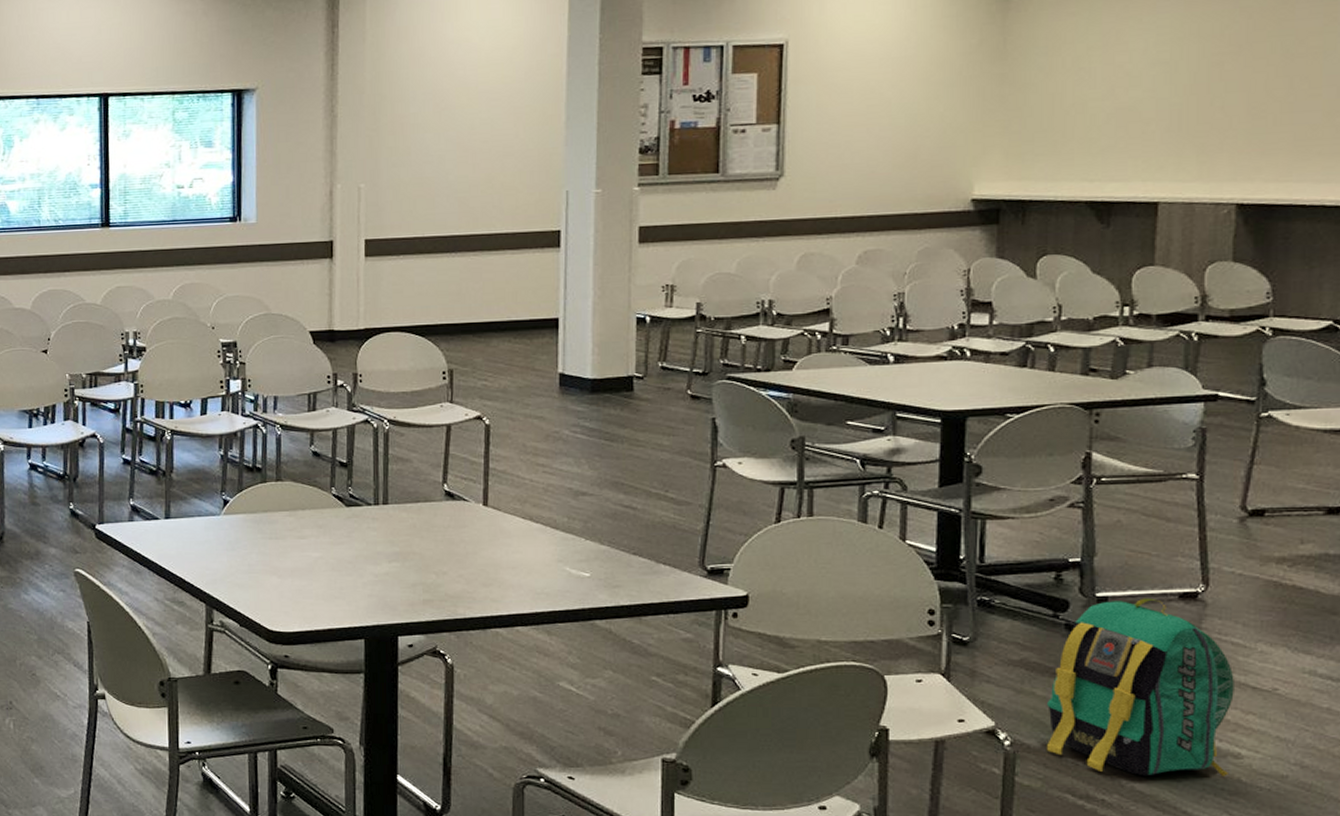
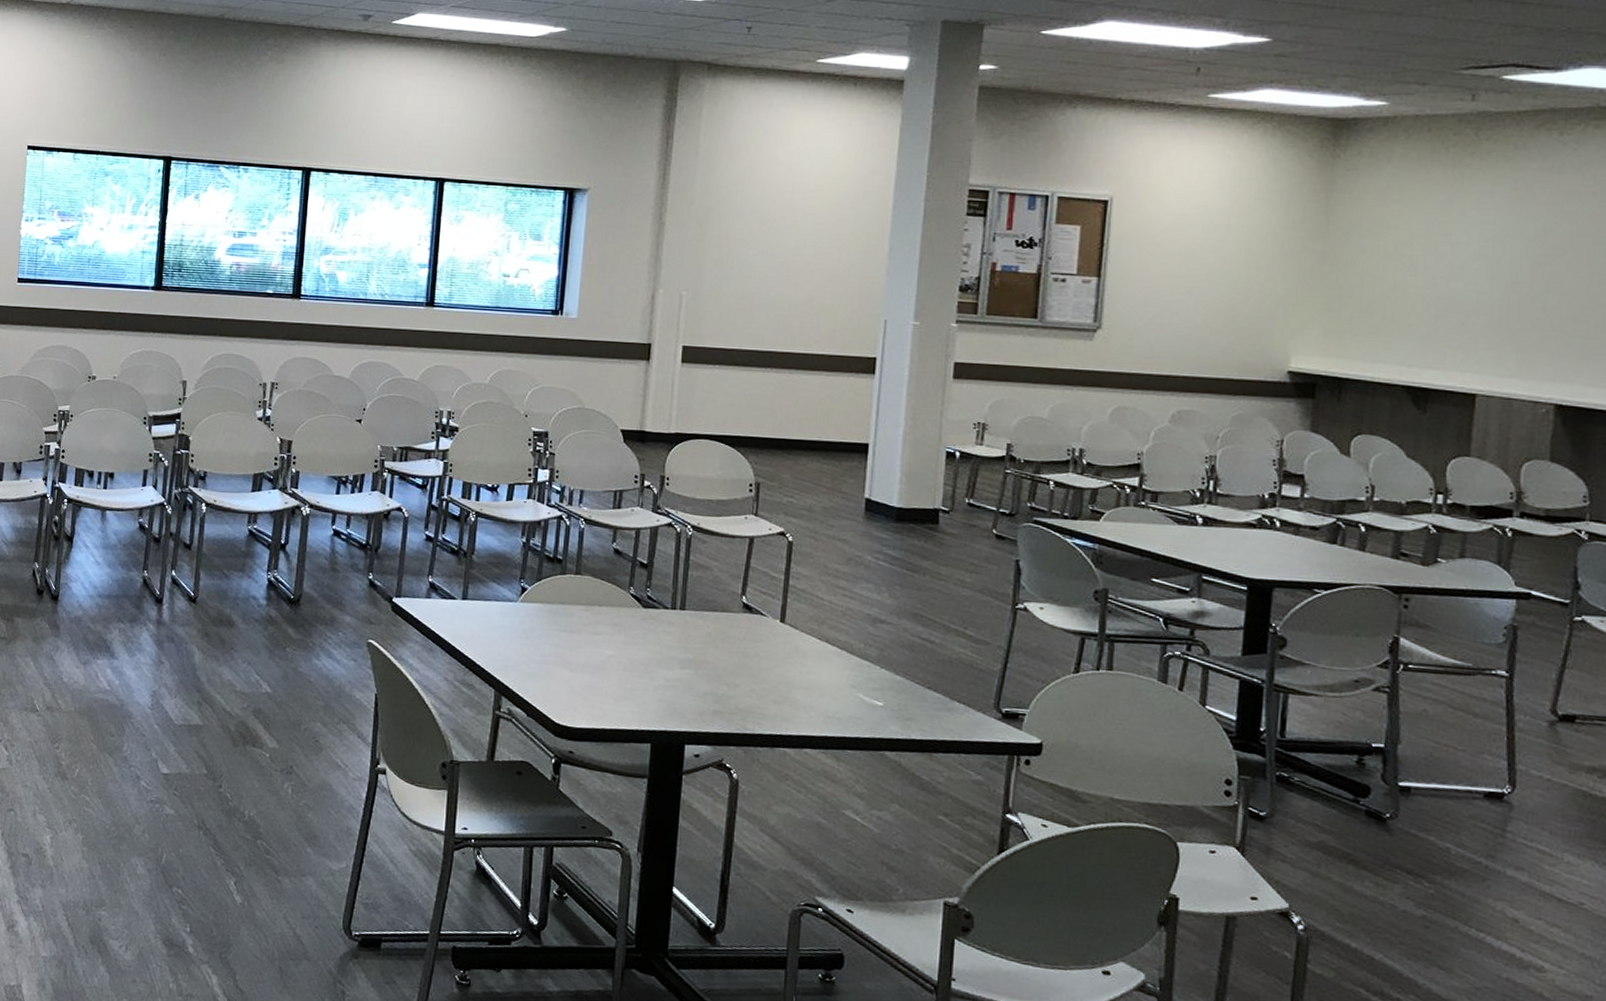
backpack: present [1047,598,1234,776] -> none [1342,791,1539,989]

